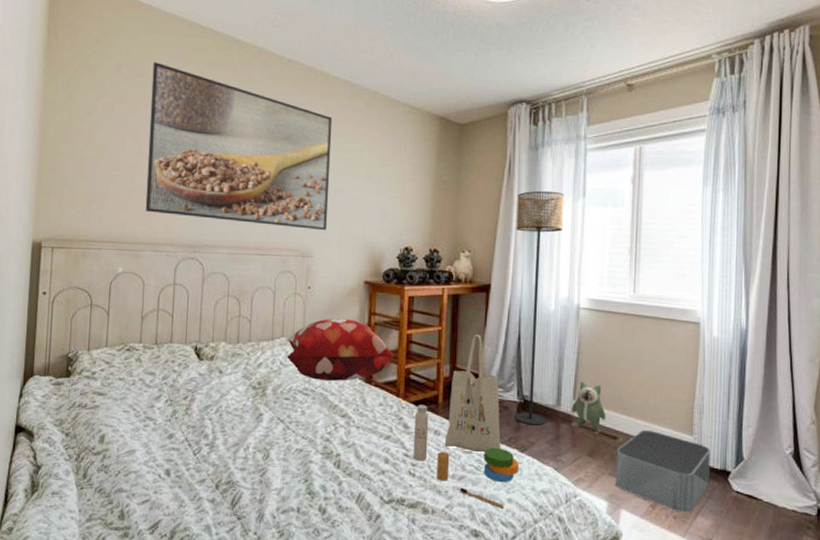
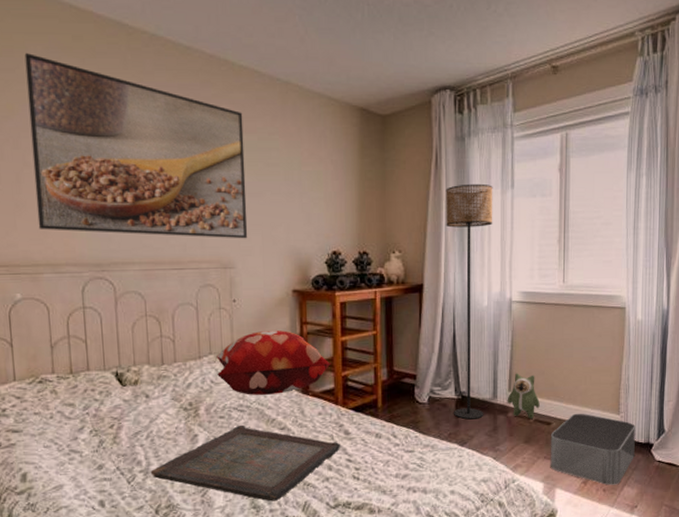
serving tray: none [215,408,398,489] -> present [150,424,340,502]
tote bag: present [412,334,520,510] -> none [355,335,460,501]

